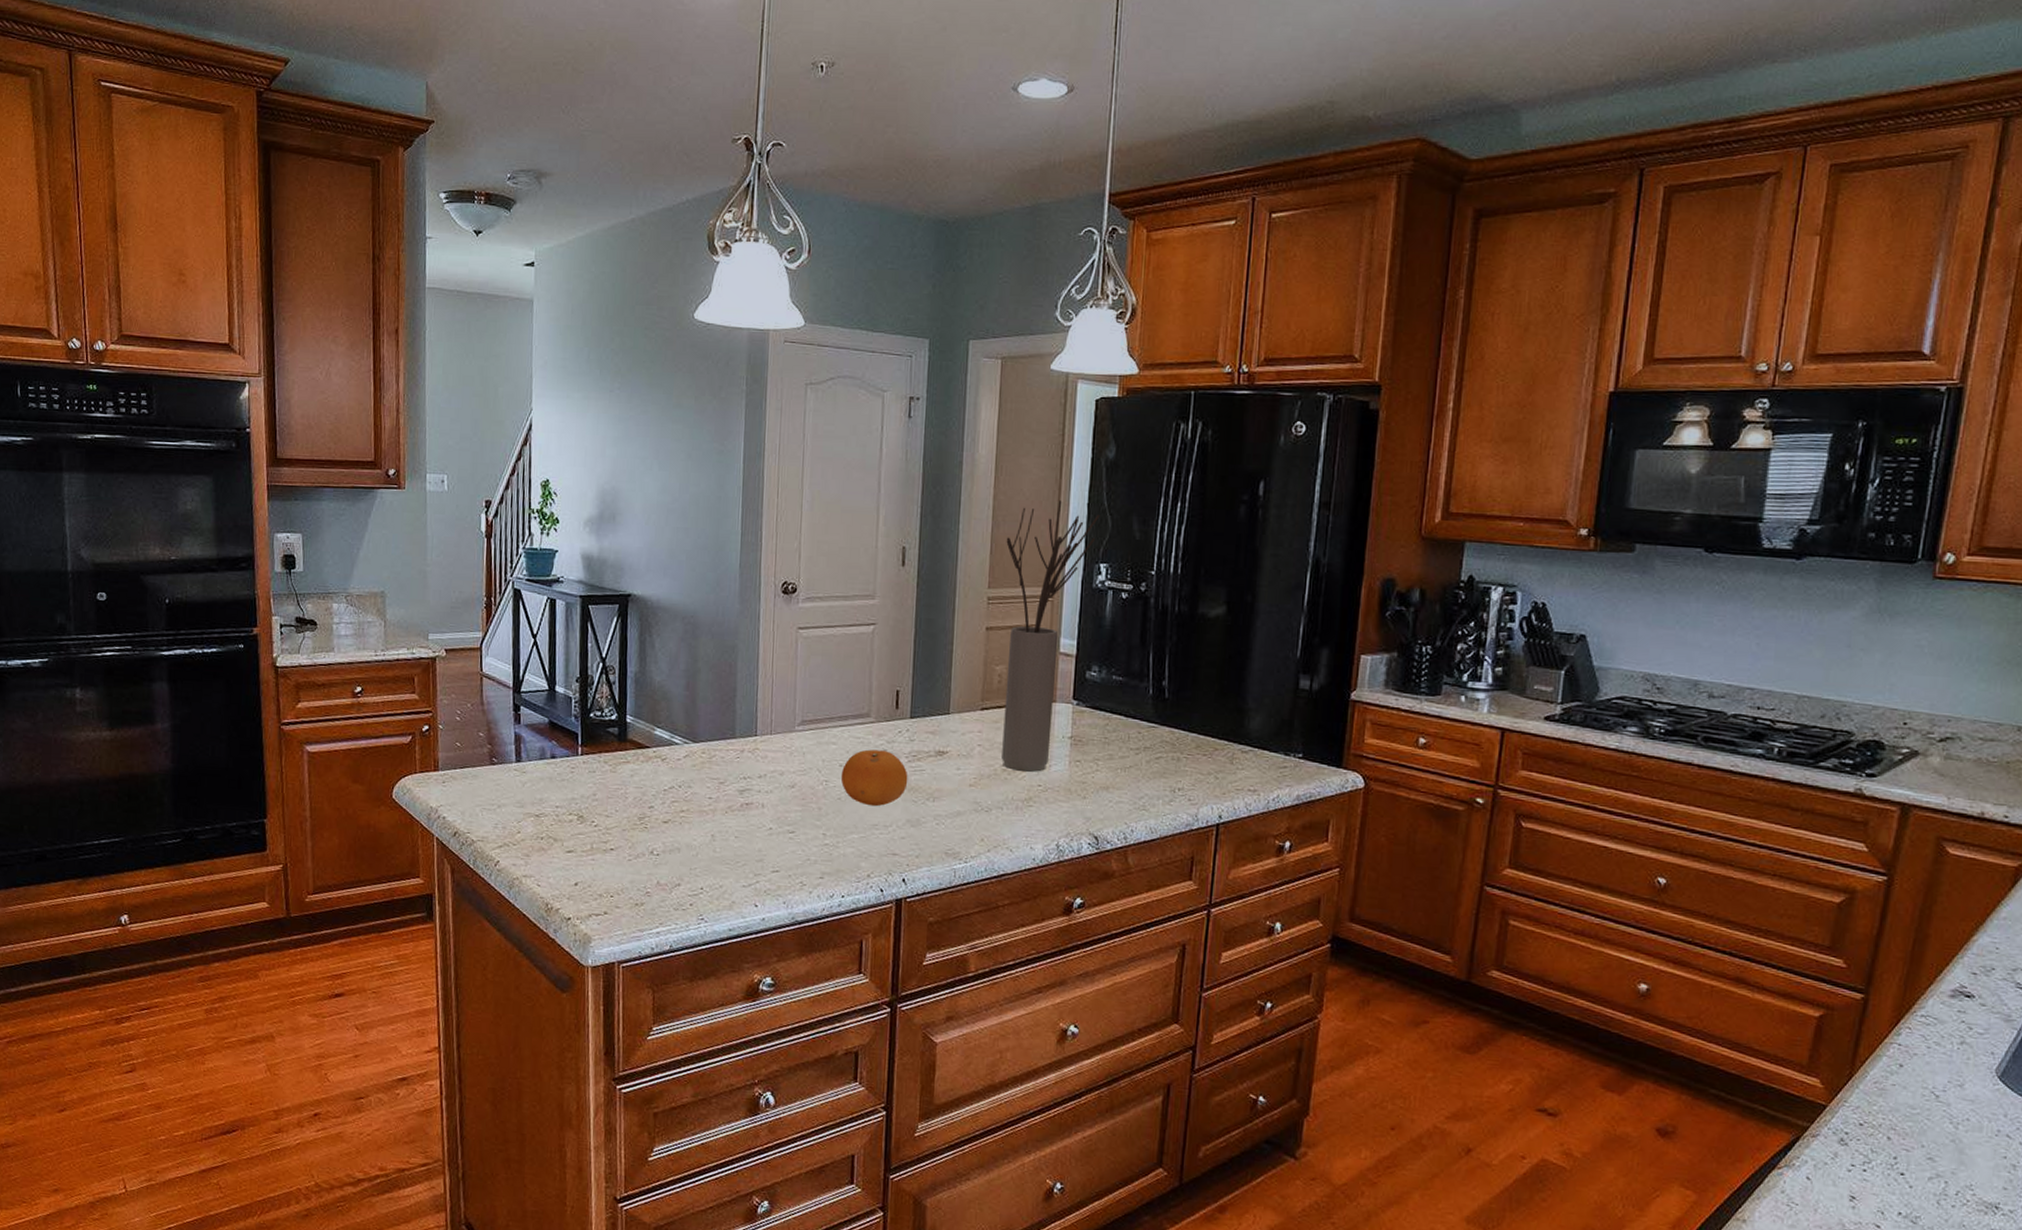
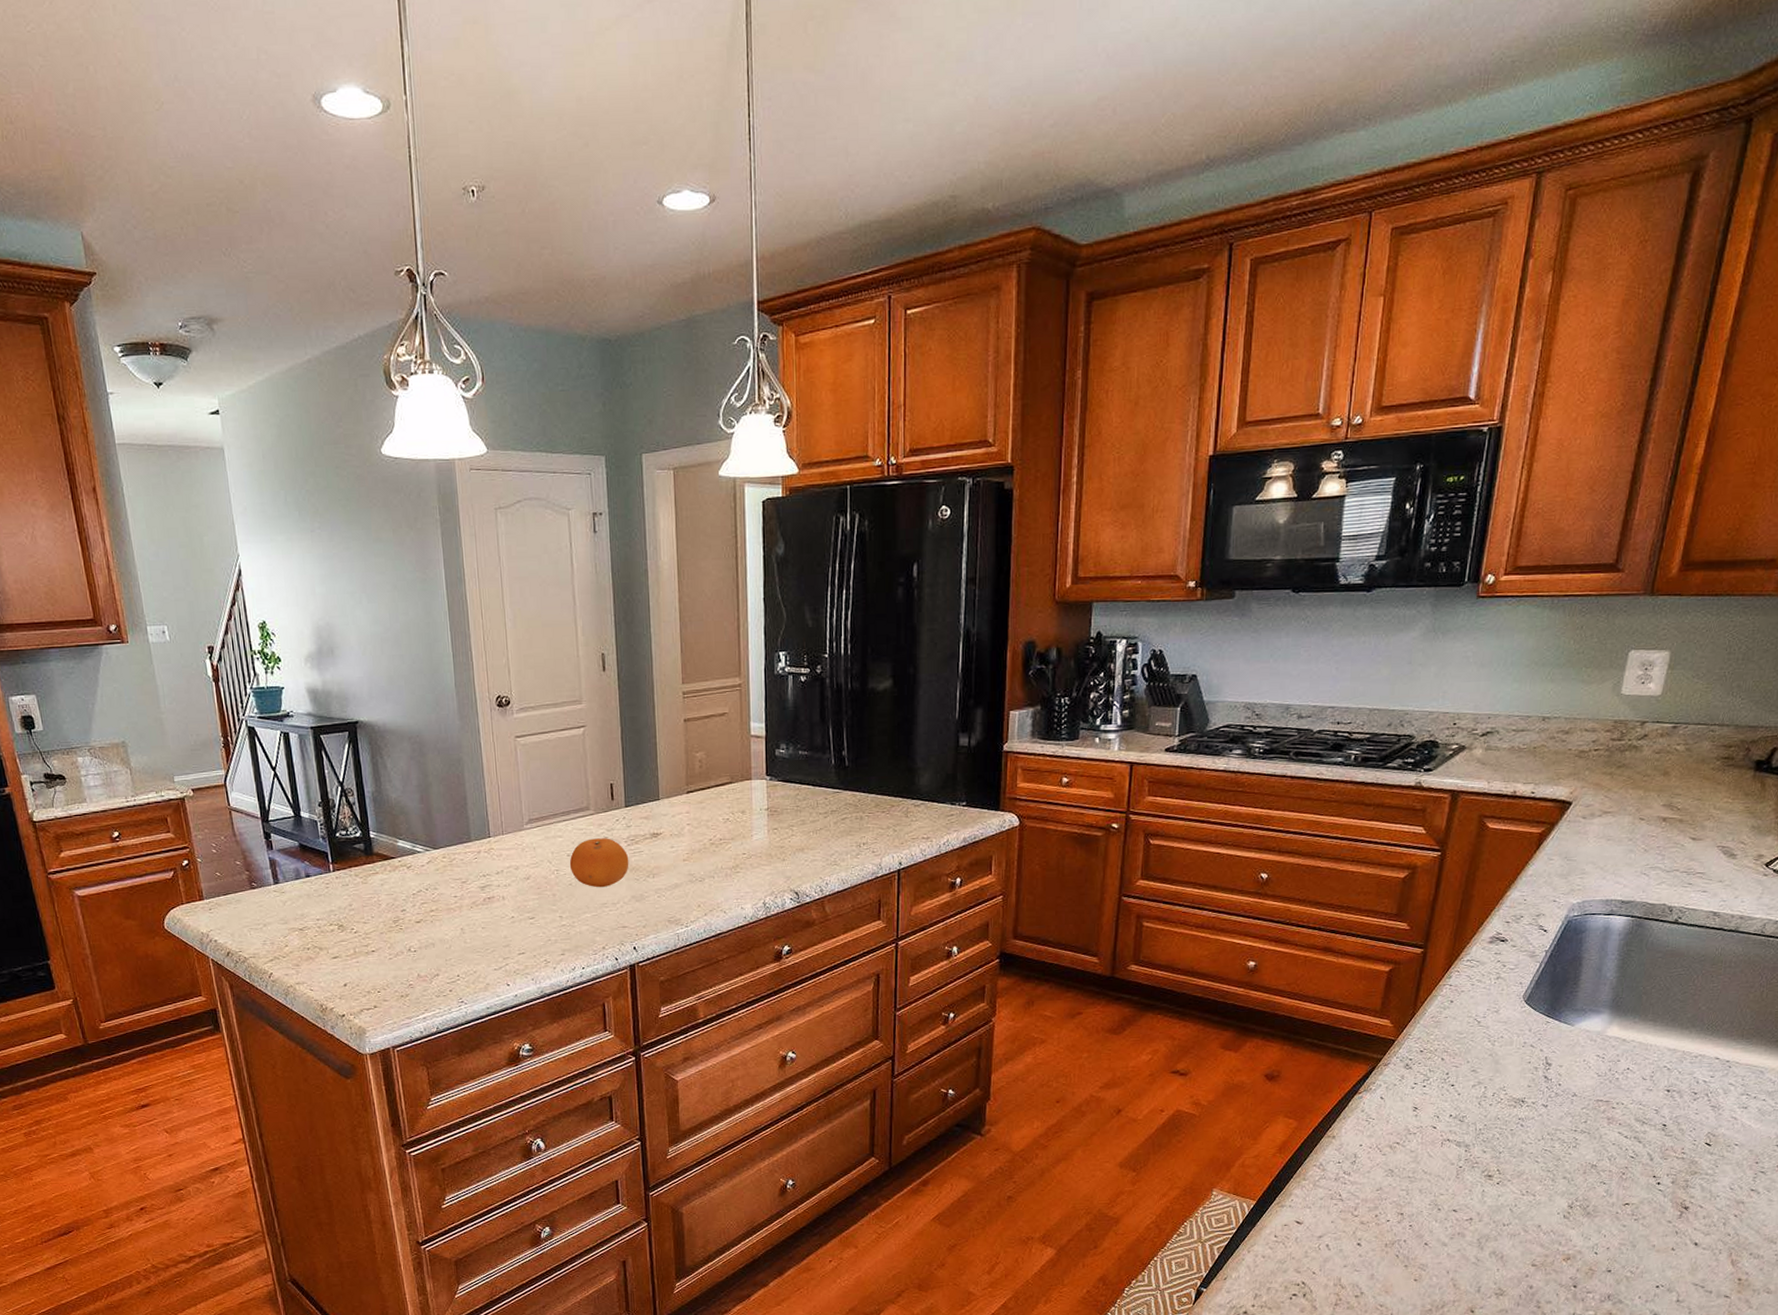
vase: present [1002,500,1100,772] -> none [694,597,776,843]

